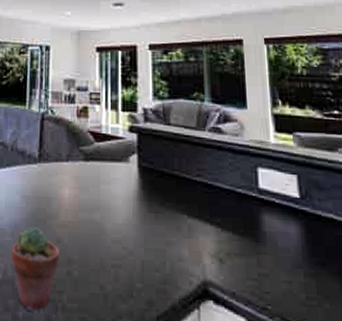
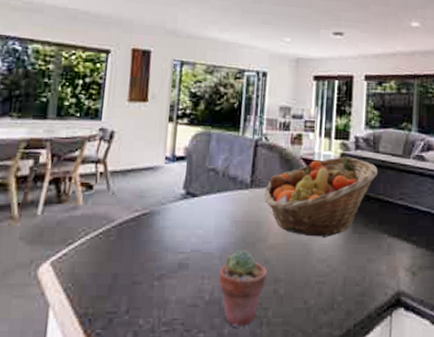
fruit basket: none [53,129,170,217] -> present [264,156,378,239]

